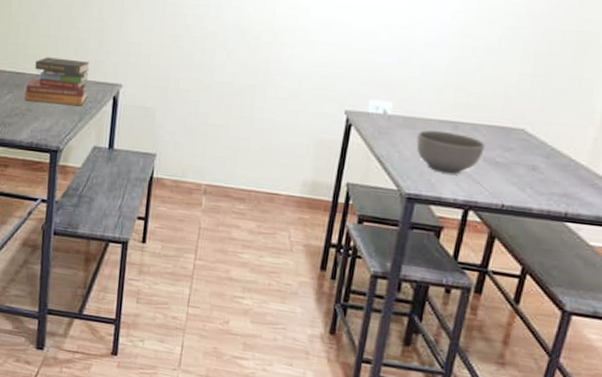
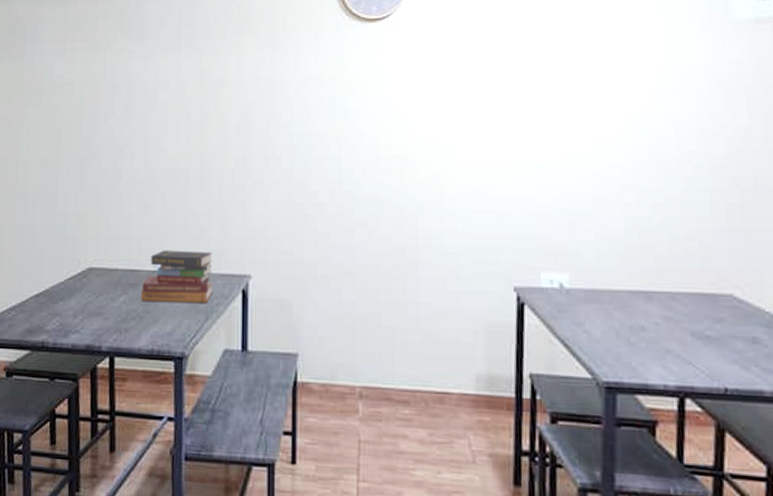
bowl: present [416,130,487,174] -> none [605,303,691,355]

